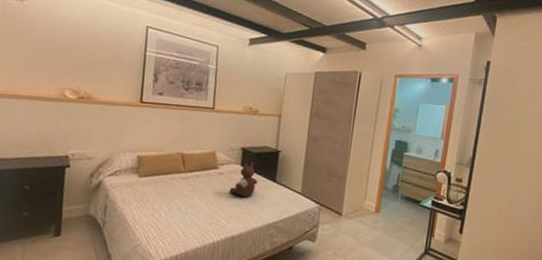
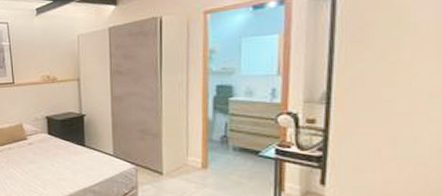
stuffed bear: present [229,162,258,197] -> none [41,129,68,164]

